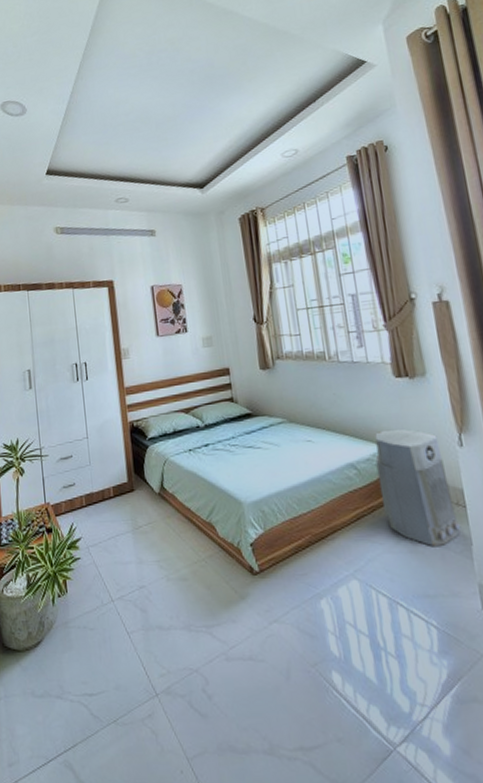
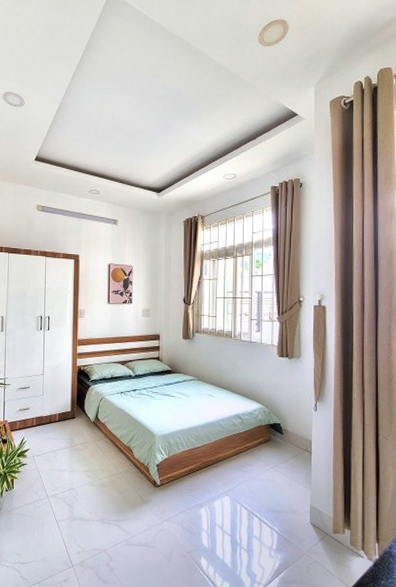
air purifier: present [375,428,461,547] -> none [255,393,306,479]

